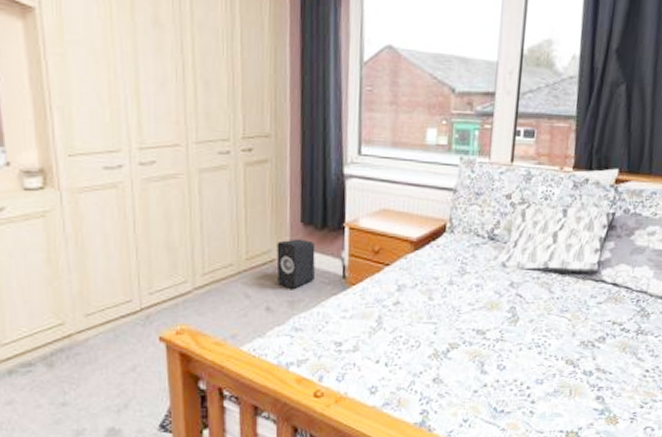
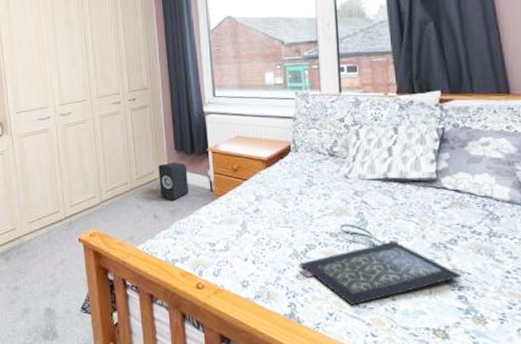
clutch bag: none [438,319,605,410] -> present [299,224,463,305]

